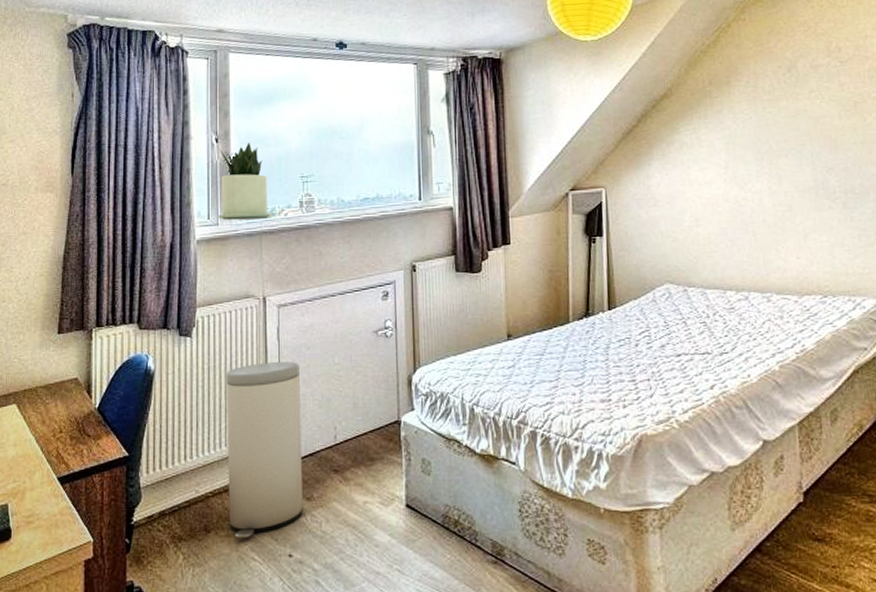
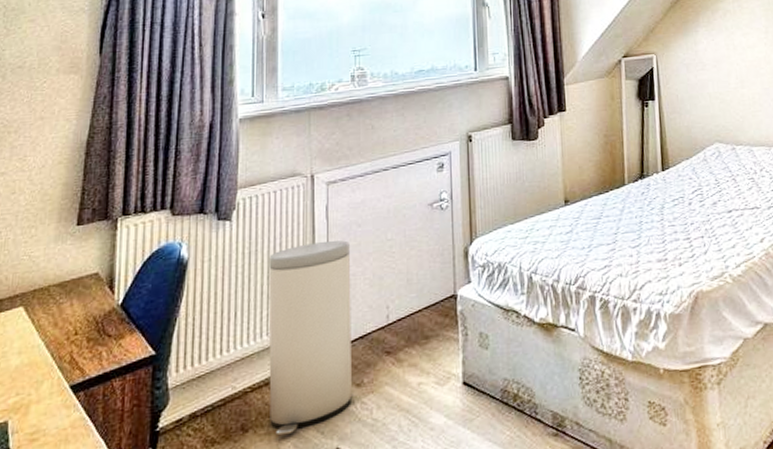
planter: present [217,143,272,221] -> none [262,18,322,97]

